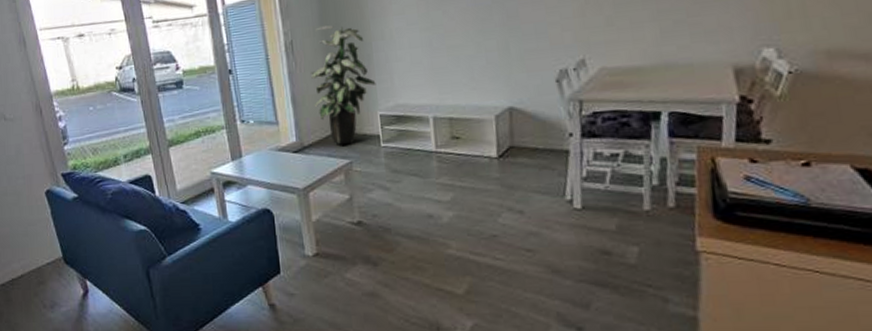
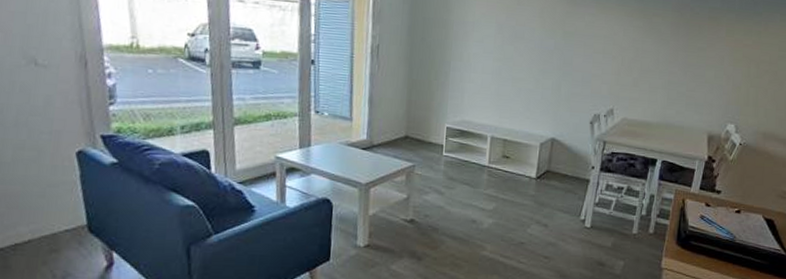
indoor plant: present [311,24,376,145] -> none [389,37,448,149]

